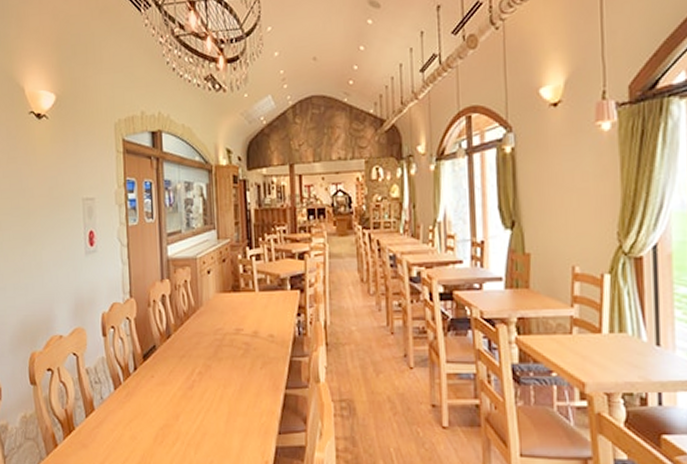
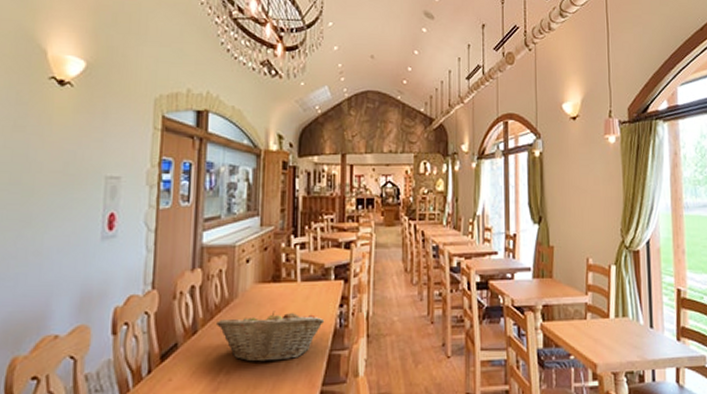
fruit basket: none [187,318,284,366] -> present [217,311,325,363]

